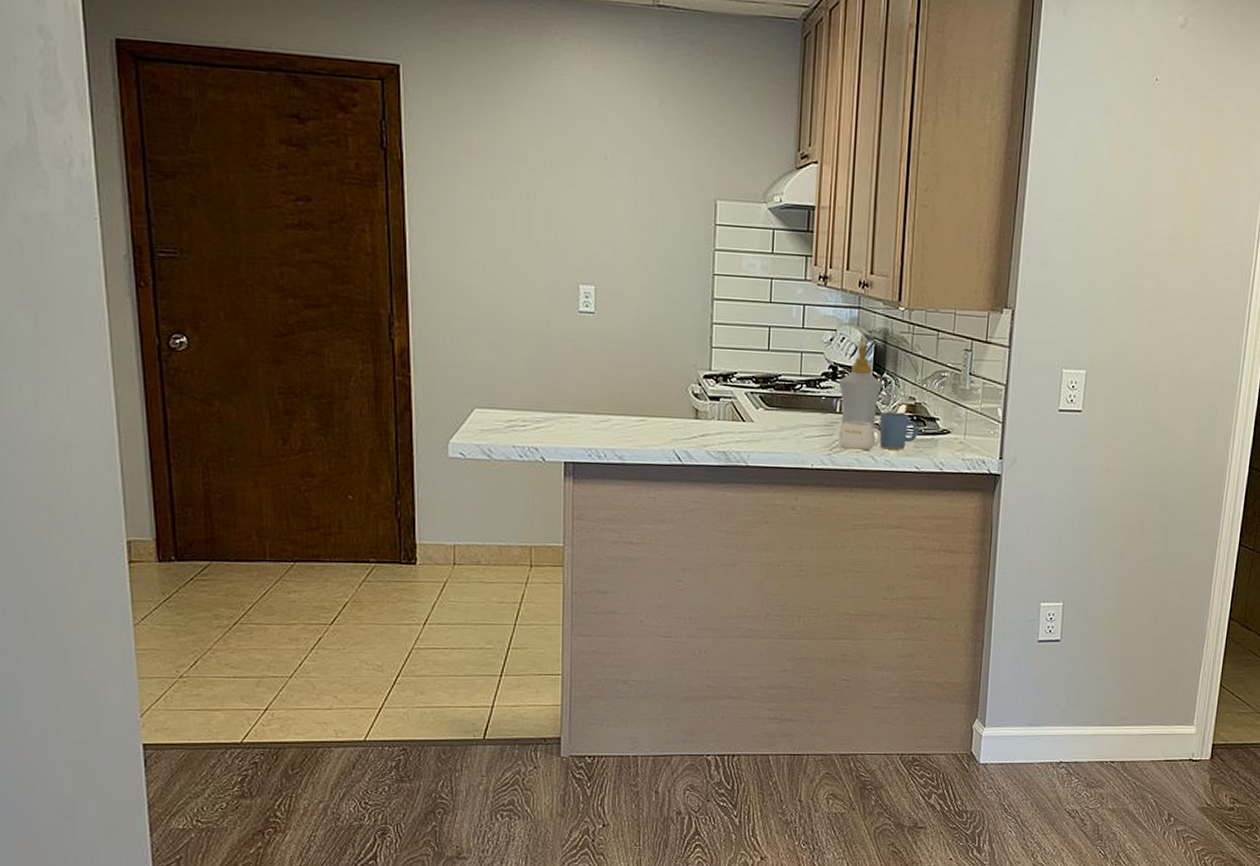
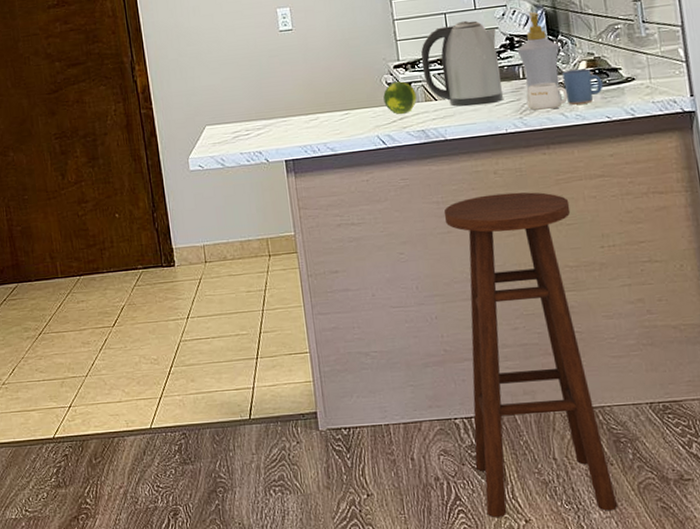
fruit: none [687,393,724,430] -> present [383,81,417,114]
bar stool: none [720,531,862,853] -> present [443,192,617,517]
kettle: none [735,338,821,435] -> present [421,20,504,107]

